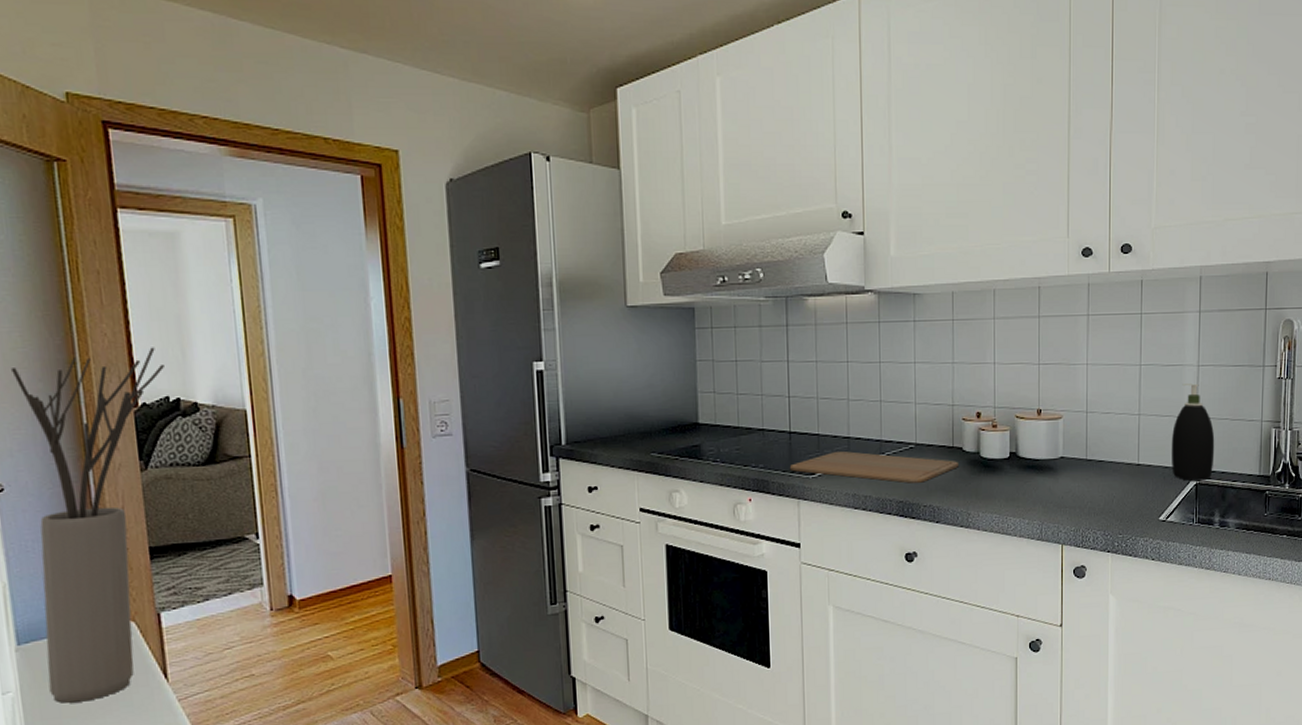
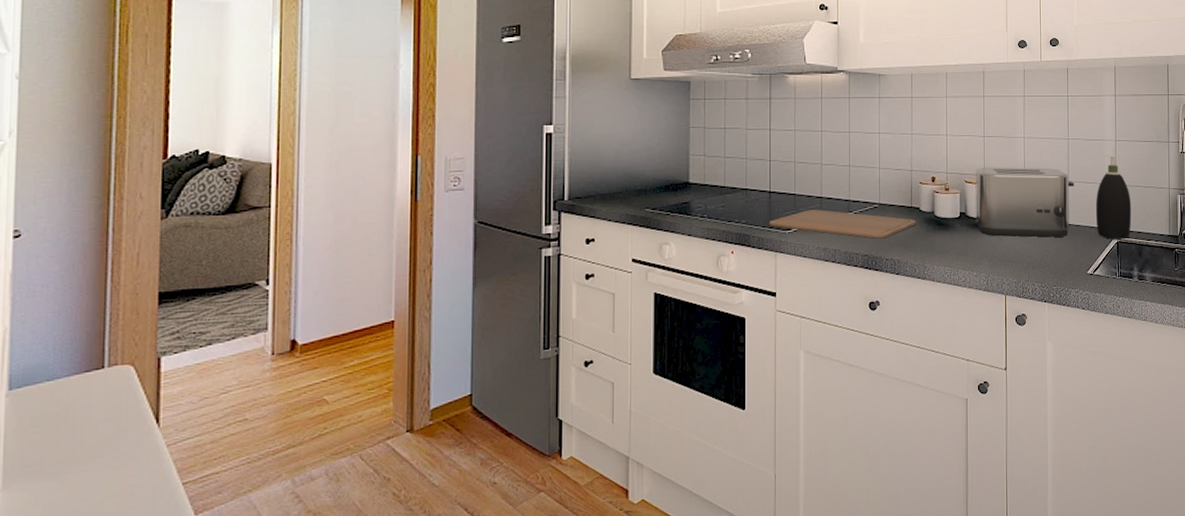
vase: present [11,347,164,703] -> none [35,104,198,450]
toaster: none [1027,399,1146,480] -> present [975,167,1074,238]

